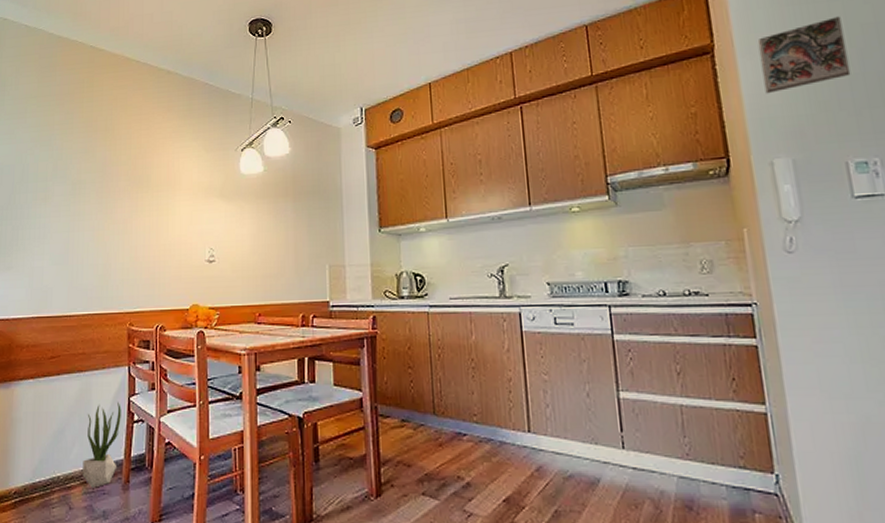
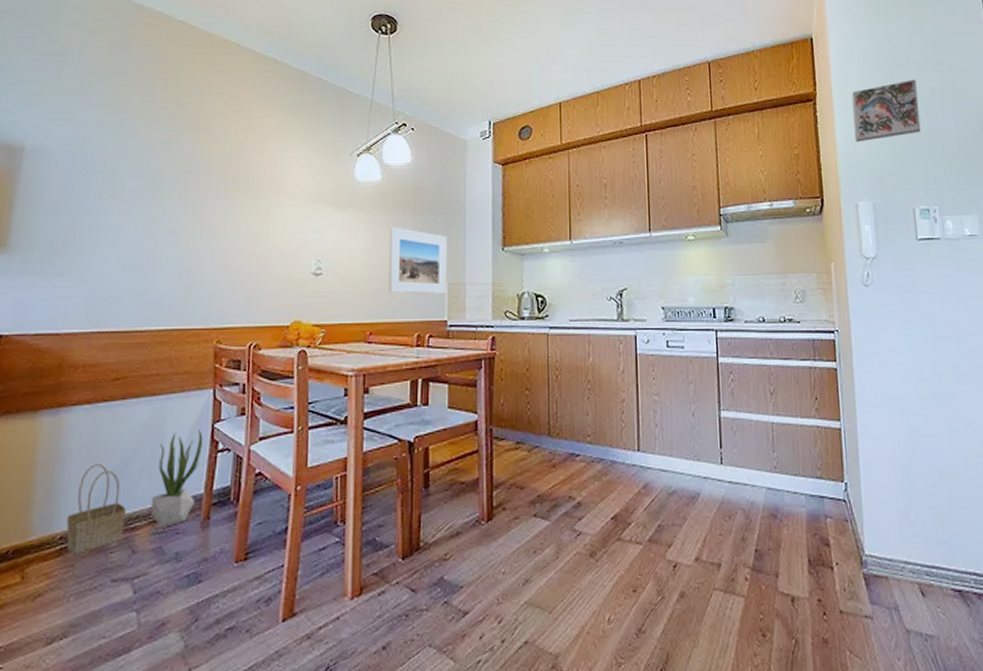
basket: none [18,430,64,508] -> present [66,464,127,555]
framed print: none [272,214,328,277] -> present [388,226,447,294]

